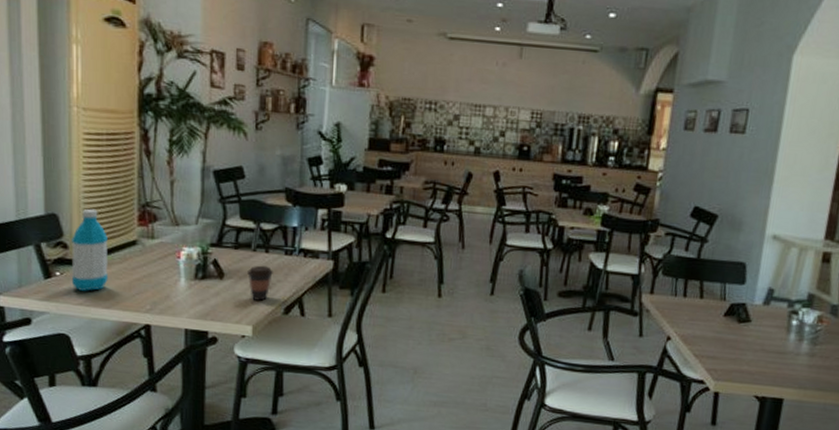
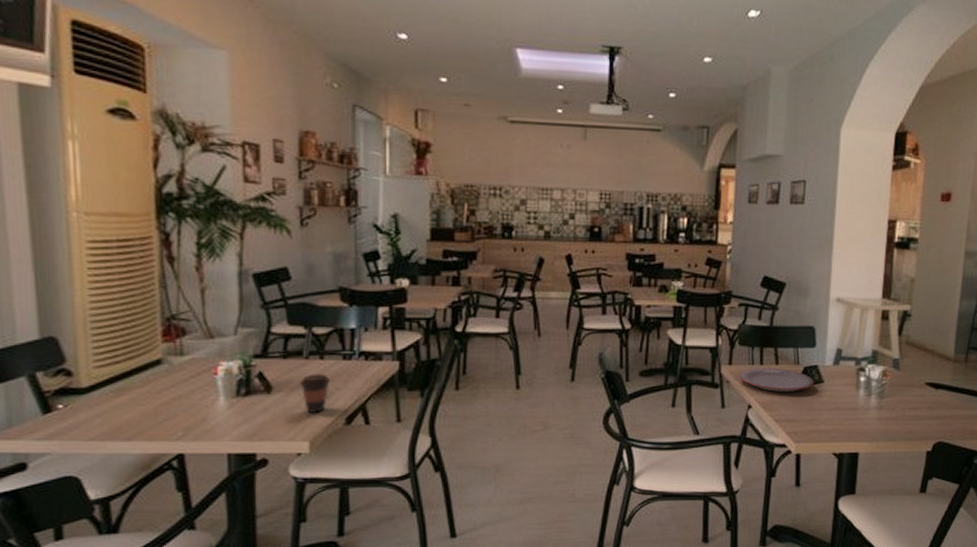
water bottle: present [71,208,108,292] -> none [77,327,127,425]
plate: none [659,299,741,328] -> present [739,367,814,392]

